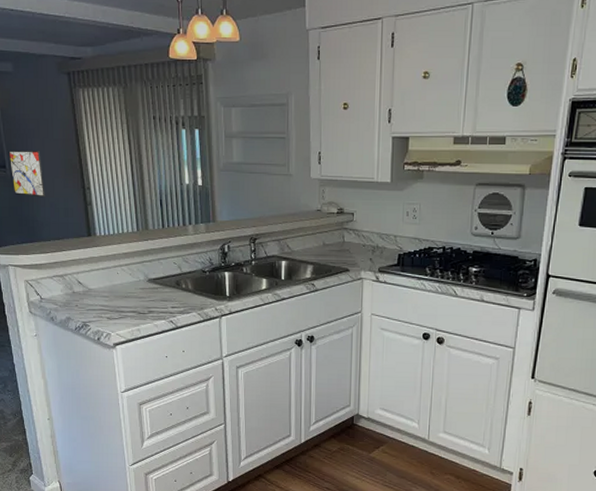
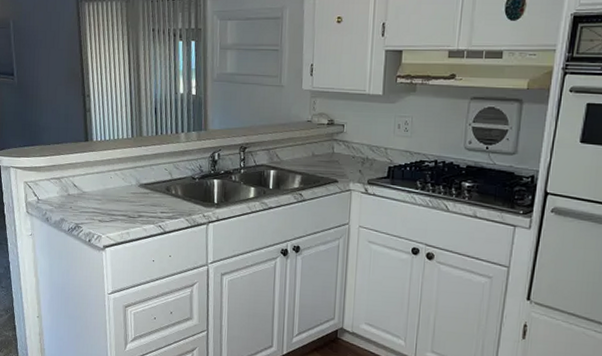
wall art: present [8,151,45,198] -> none [17,59,48,104]

